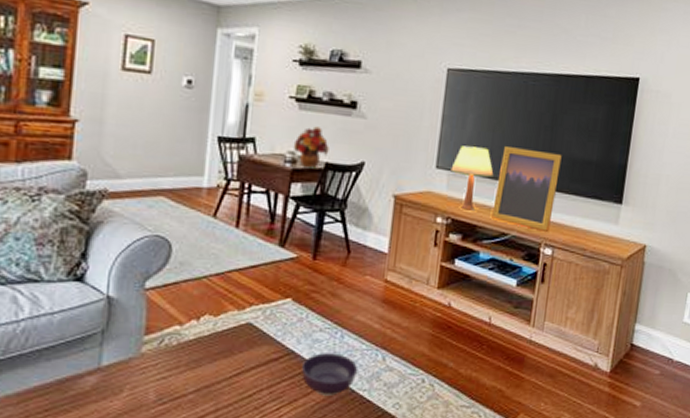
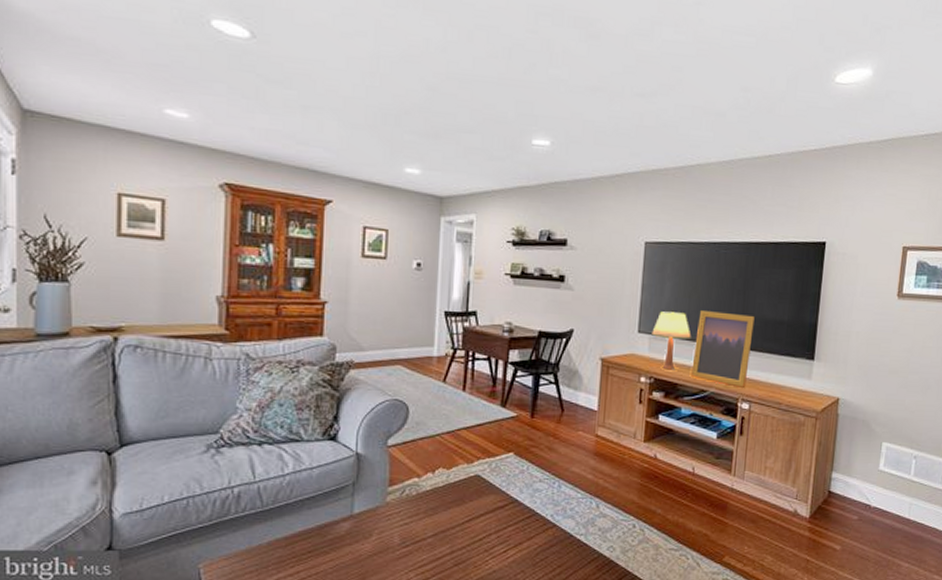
flower arrangement: present [293,126,329,169] -> none [509,299,542,337]
bowl: present [302,353,359,396] -> none [525,501,575,540]

